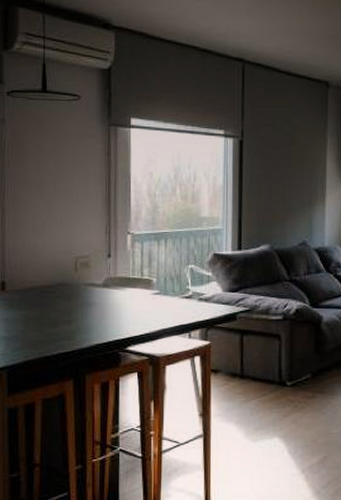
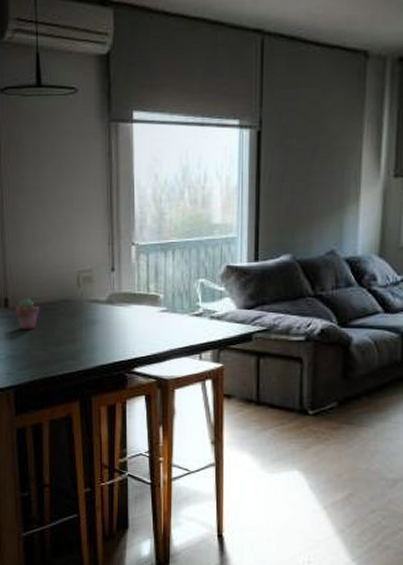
potted succulent: none [12,282,36,311] -> present [15,298,39,329]

